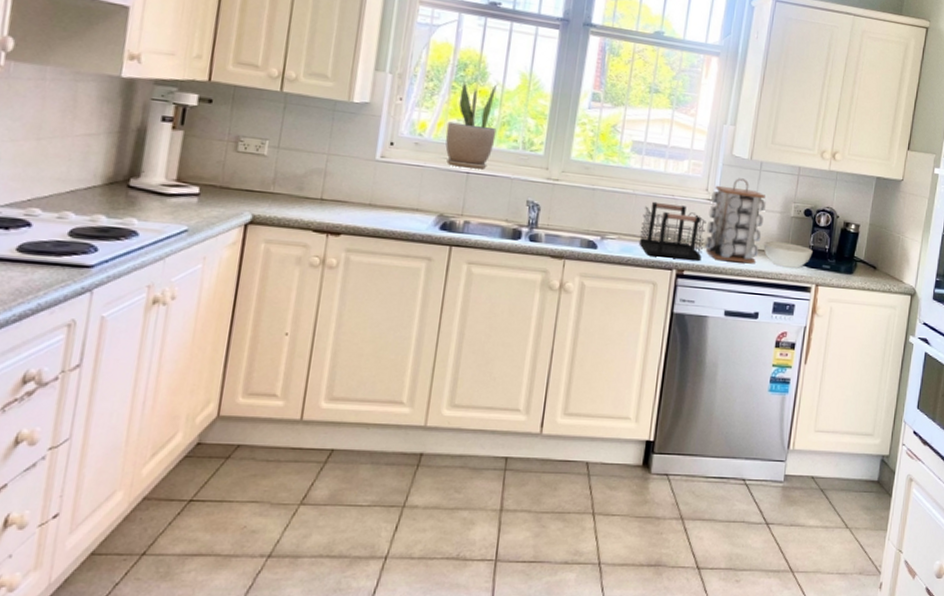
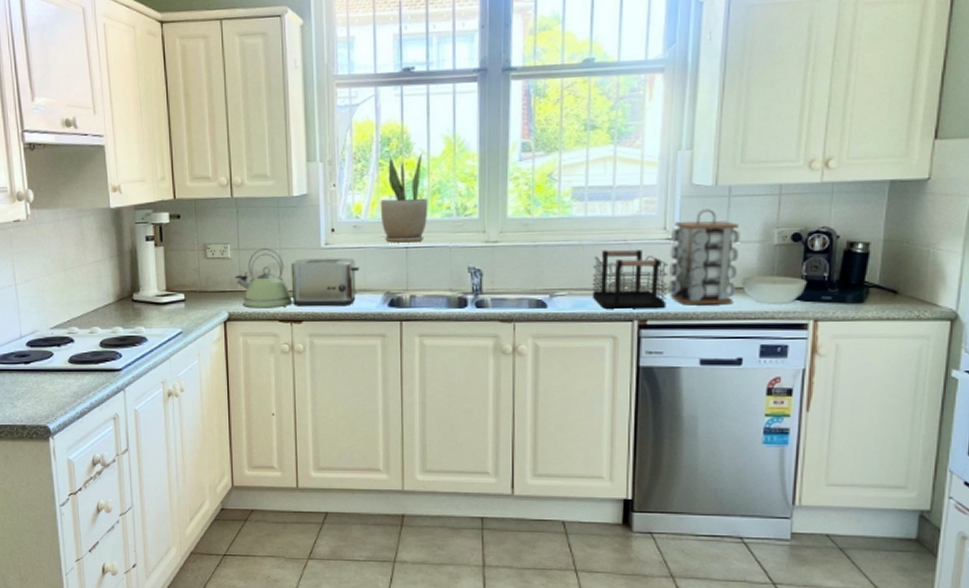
kettle: none [268,150,334,217] -> present [235,247,293,309]
toaster: none [332,168,415,224] -> present [291,257,360,307]

